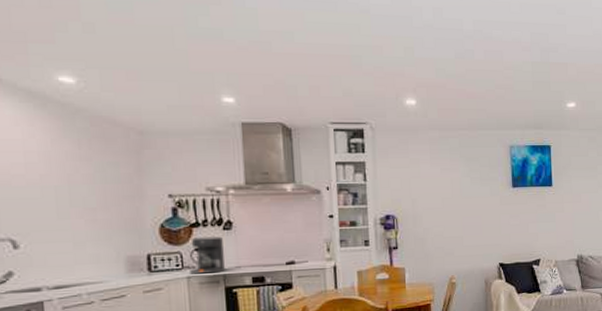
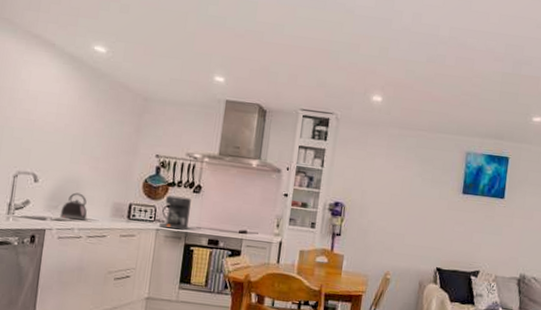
kettle: none [58,252,96,285] -> present [60,192,87,221]

